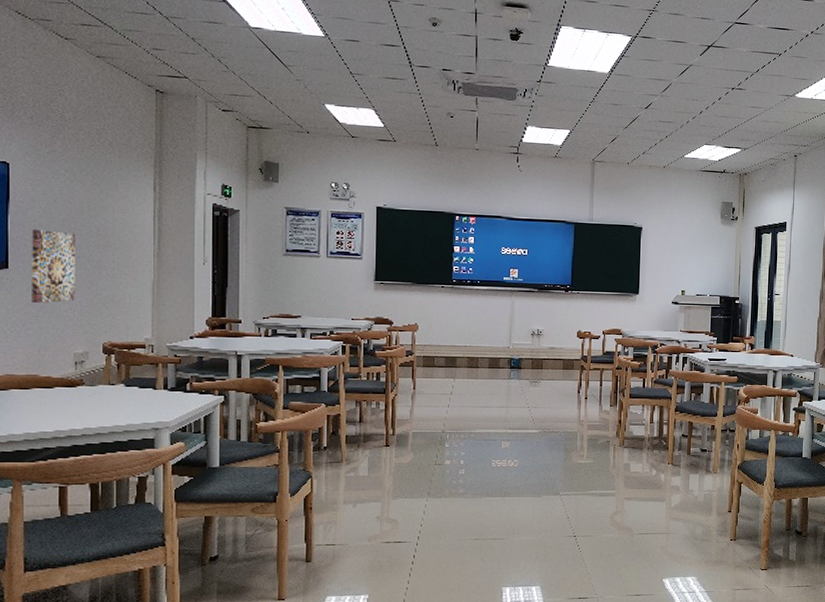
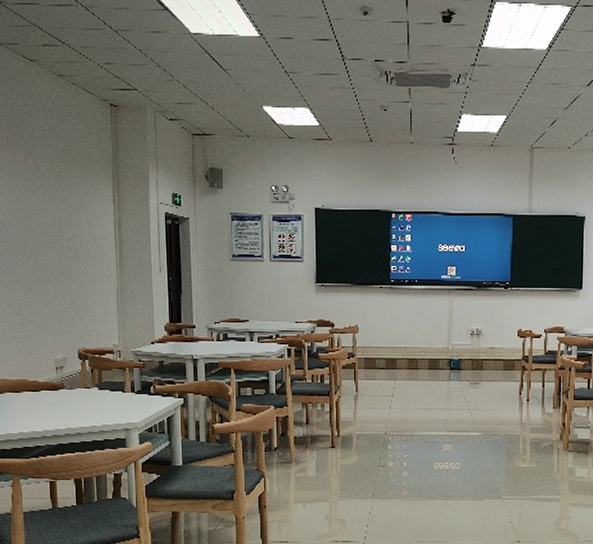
wall art: present [32,230,75,303] -> none [14,245,53,313]

